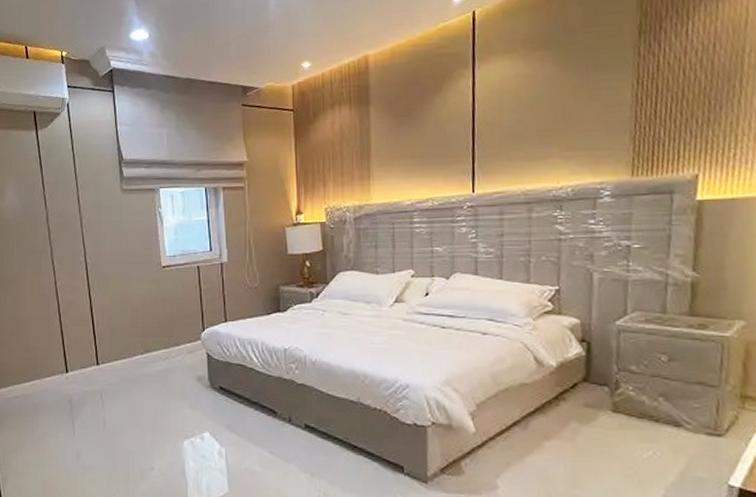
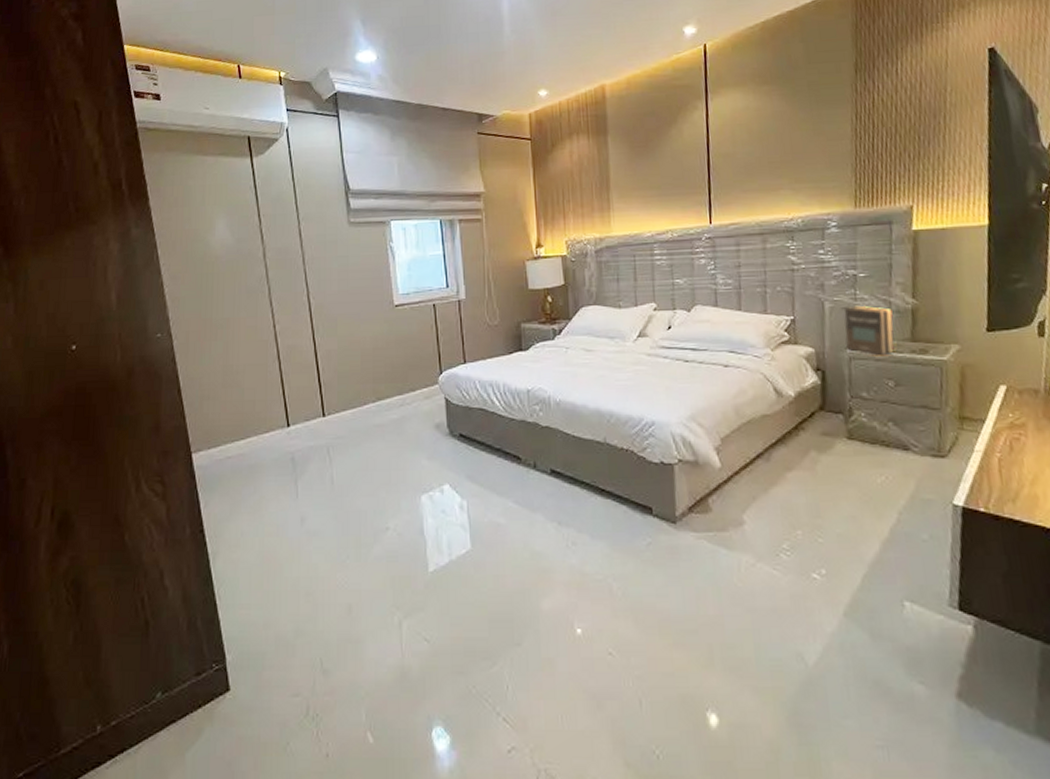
books: none [614,277,671,330] -> present [844,305,895,356]

